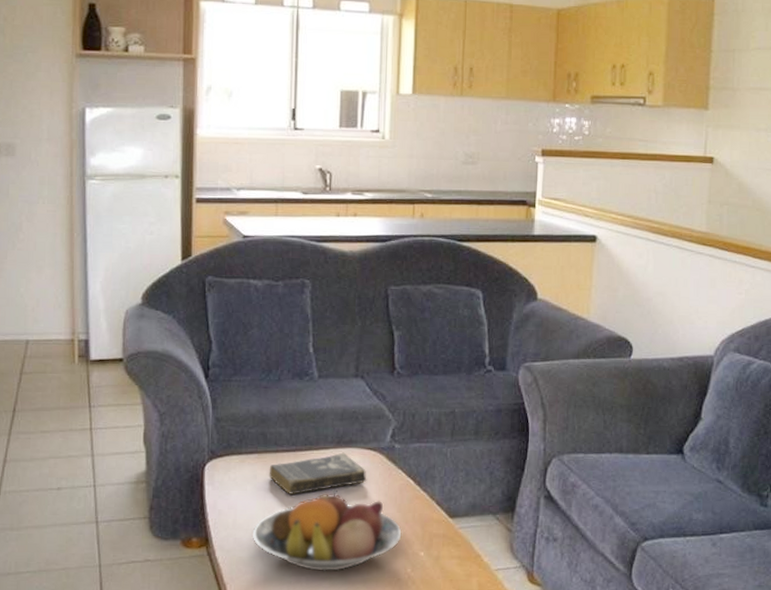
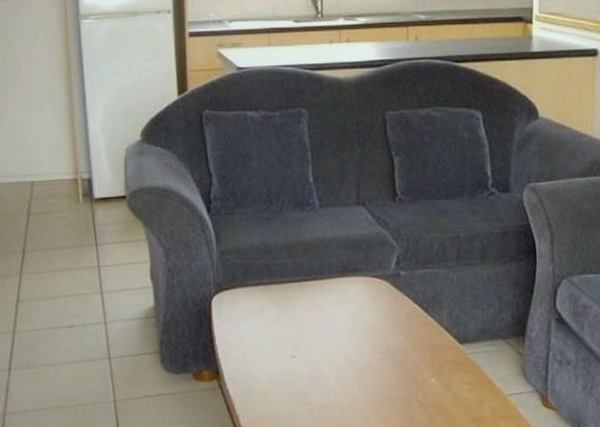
fruit bowl: present [252,489,402,572] -> none [261,319,411,402]
book: present [269,452,367,494] -> none [275,281,374,325]

